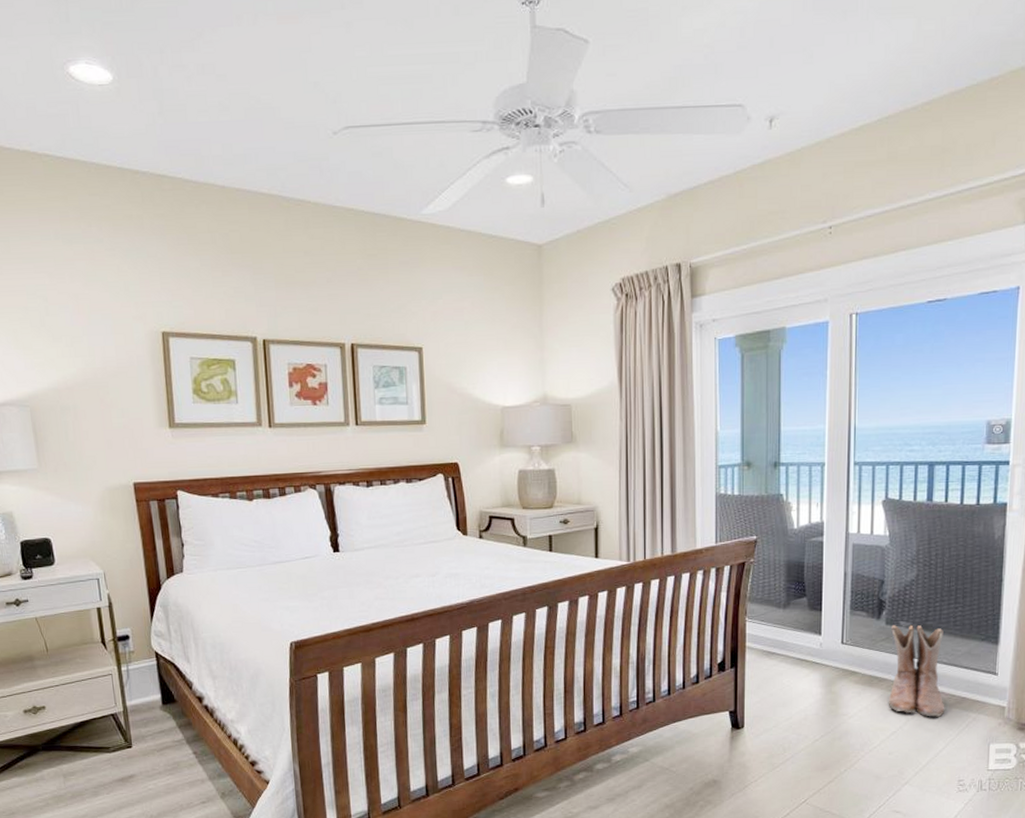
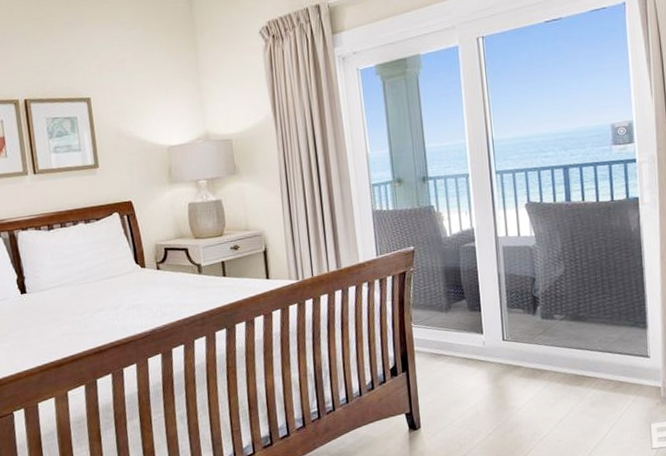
boots: present [888,624,945,718] -> none [546,317,606,403]

